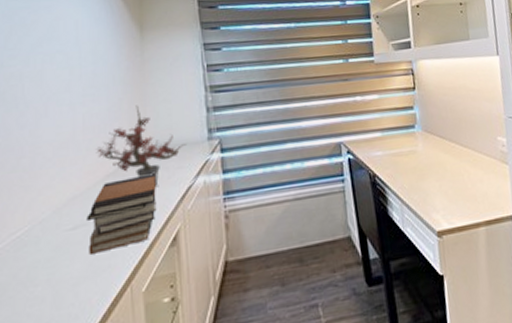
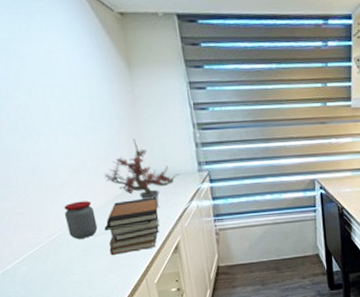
jar: none [38,182,78,235] -> present [64,201,98,239]

